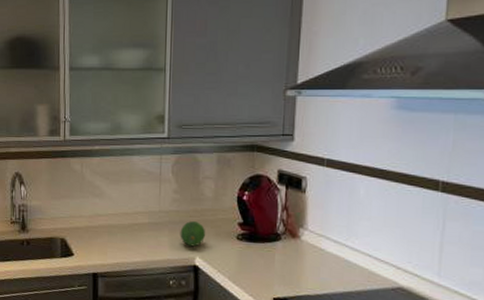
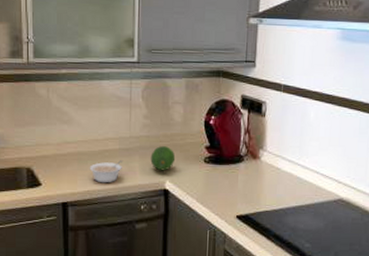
legume: none [119,234,153,257] -> present [89,160,124,183]

